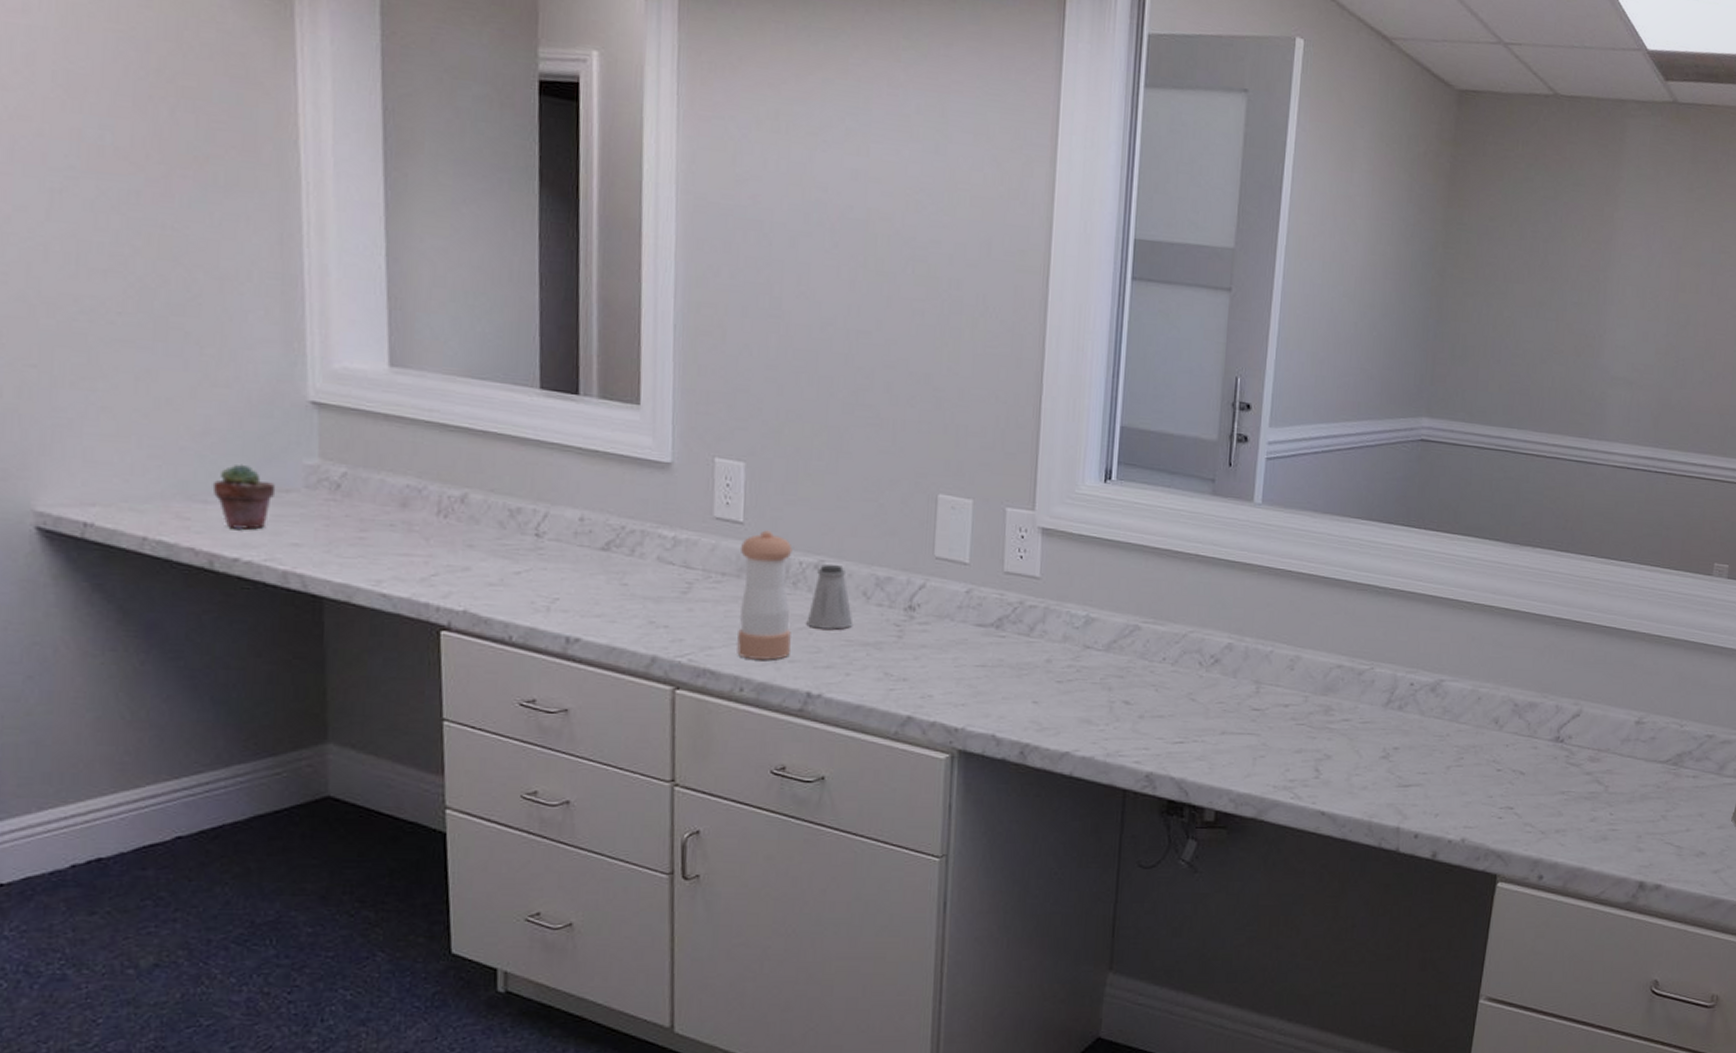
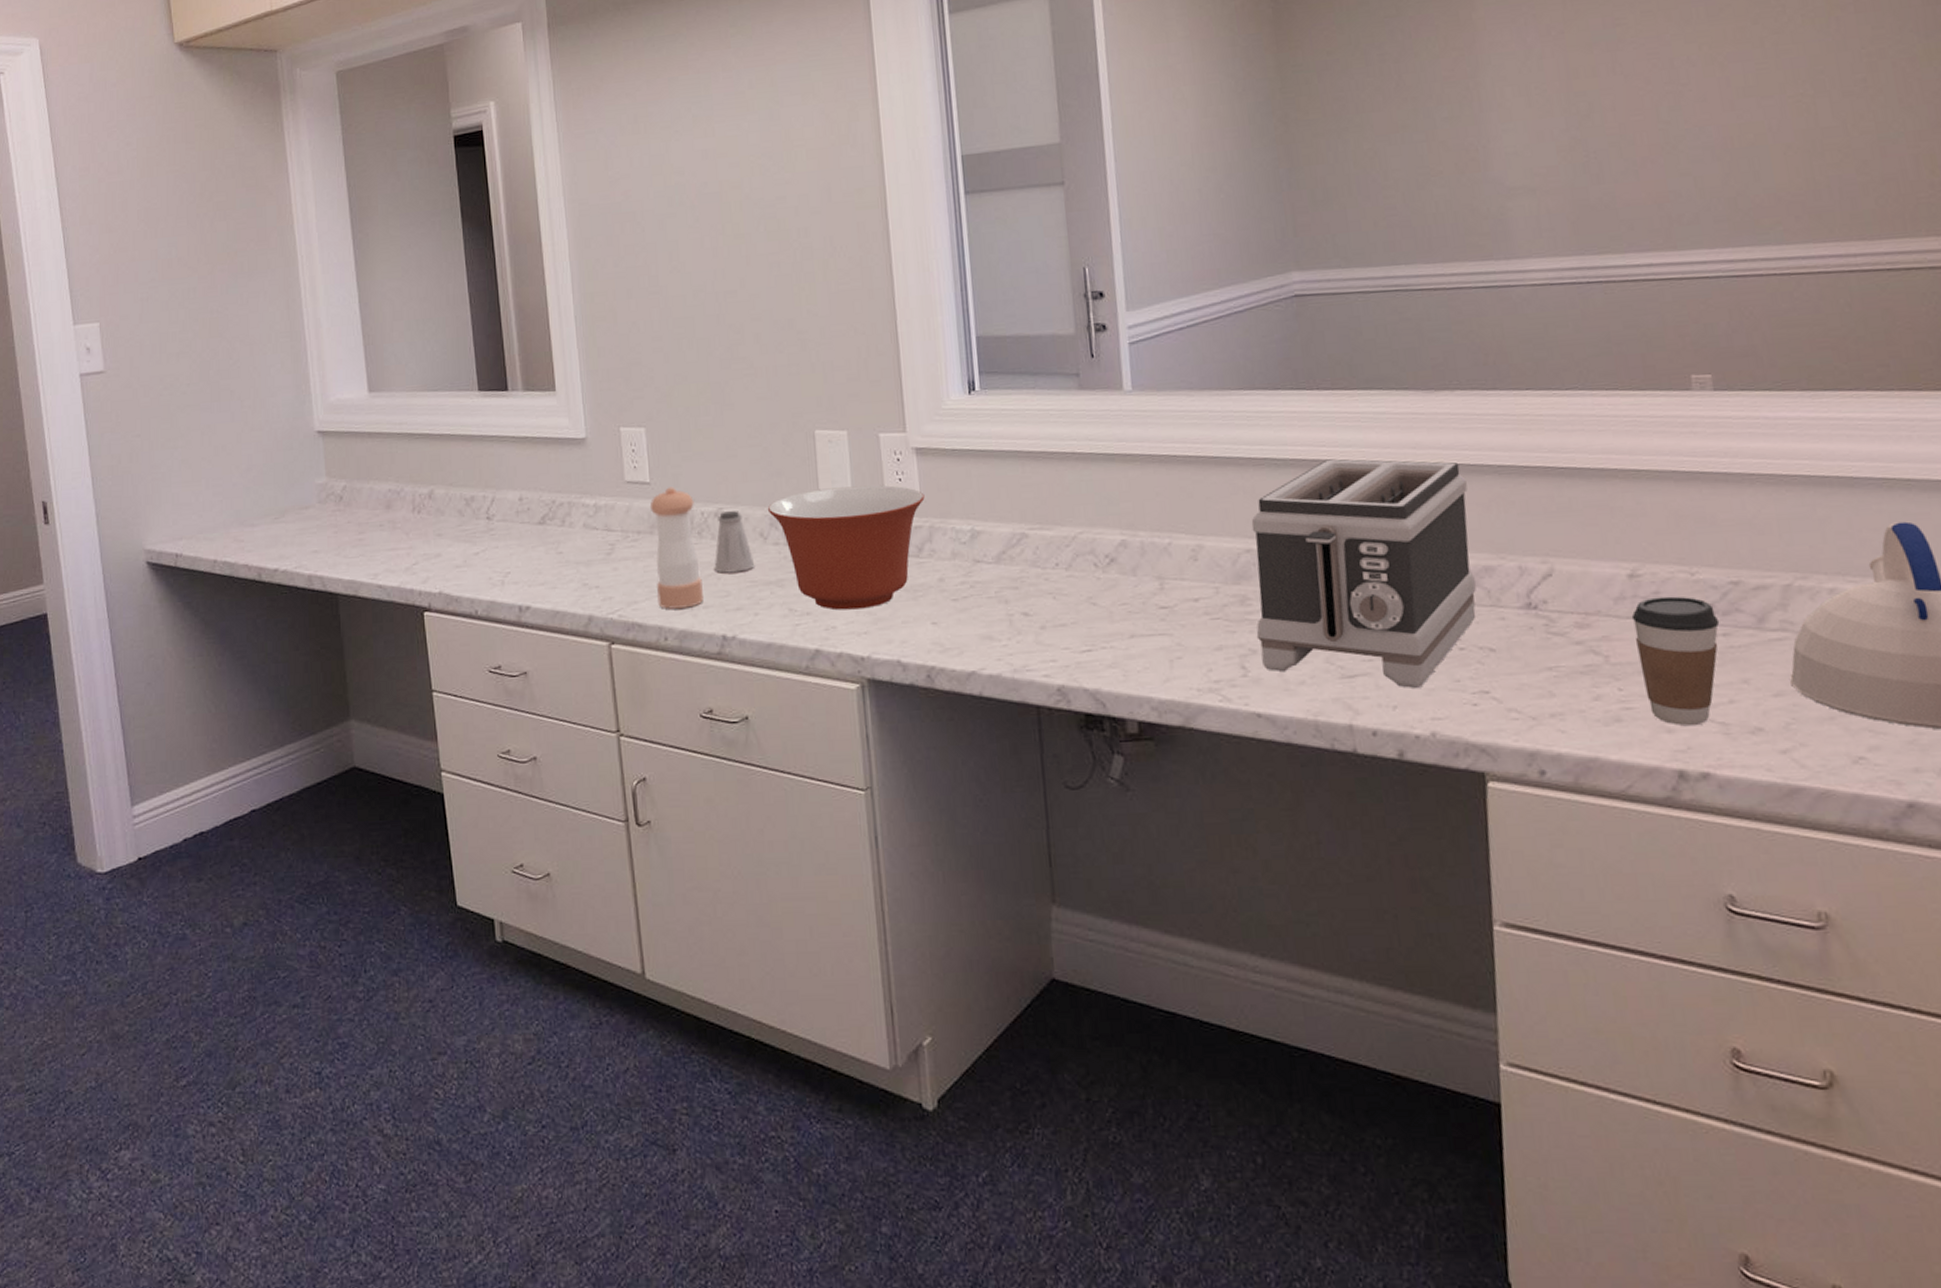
potted succulent: present [212,464,276,530] -> none [256,490,299,545]
mixing bowl: none [874,555,1044,681] -> present [767,485,925,611]
toaster: none [1333,593,1530,801] -> present [1251,459,1477,689]
coffee cup: none [1629,742,1693,848] -> present [1631,596,1720,727]

